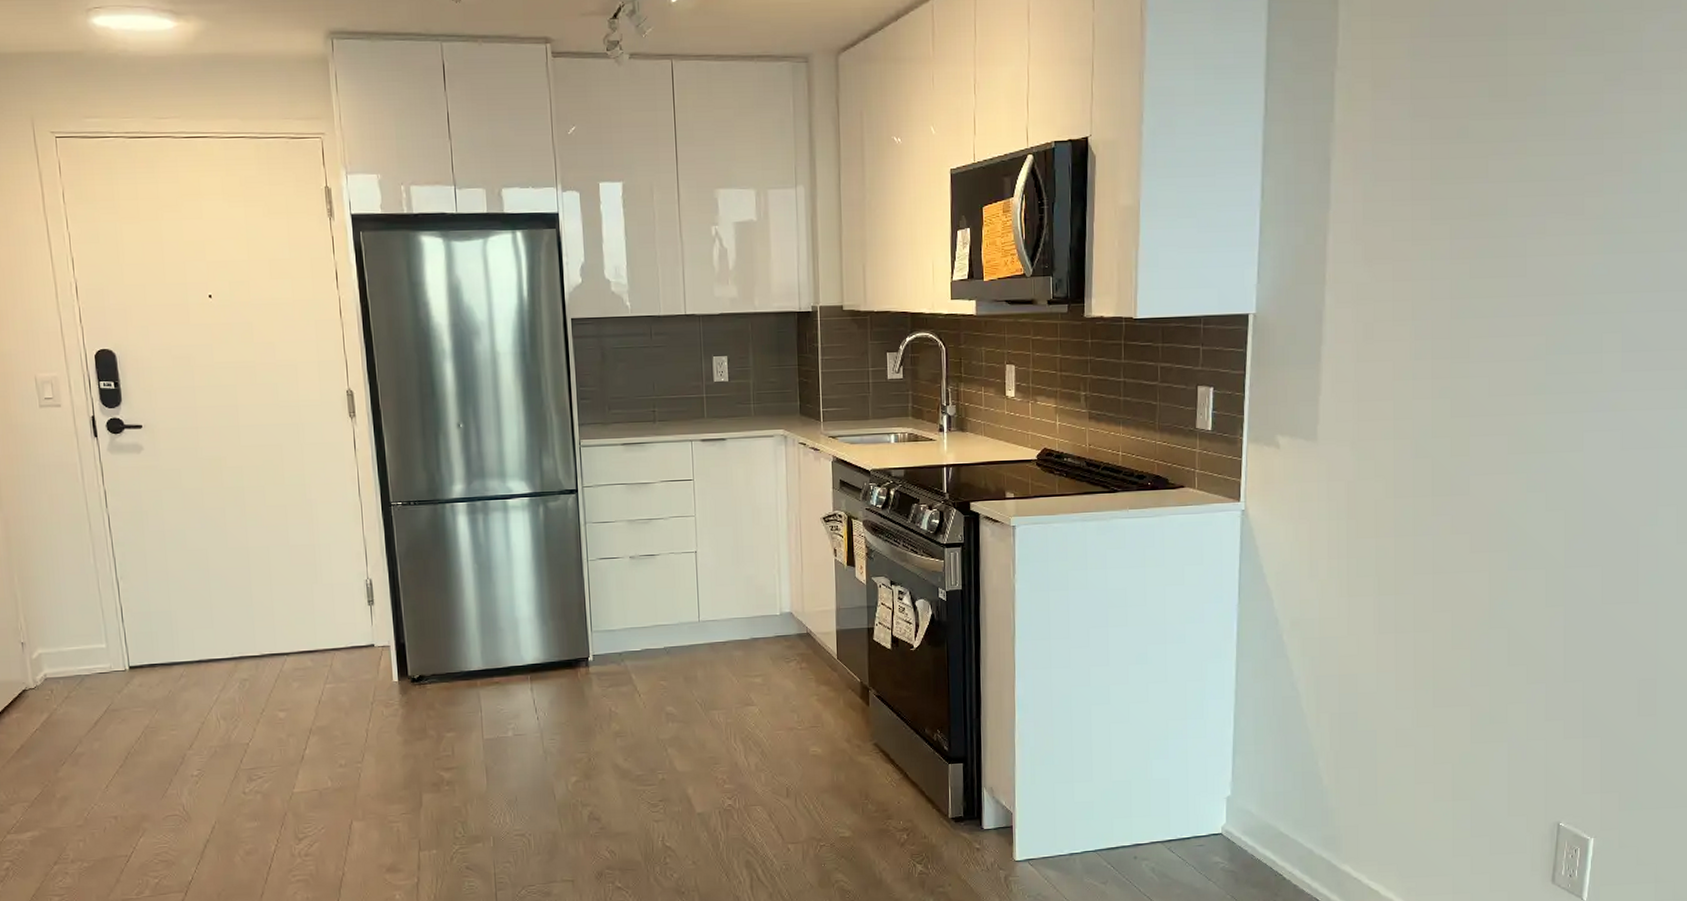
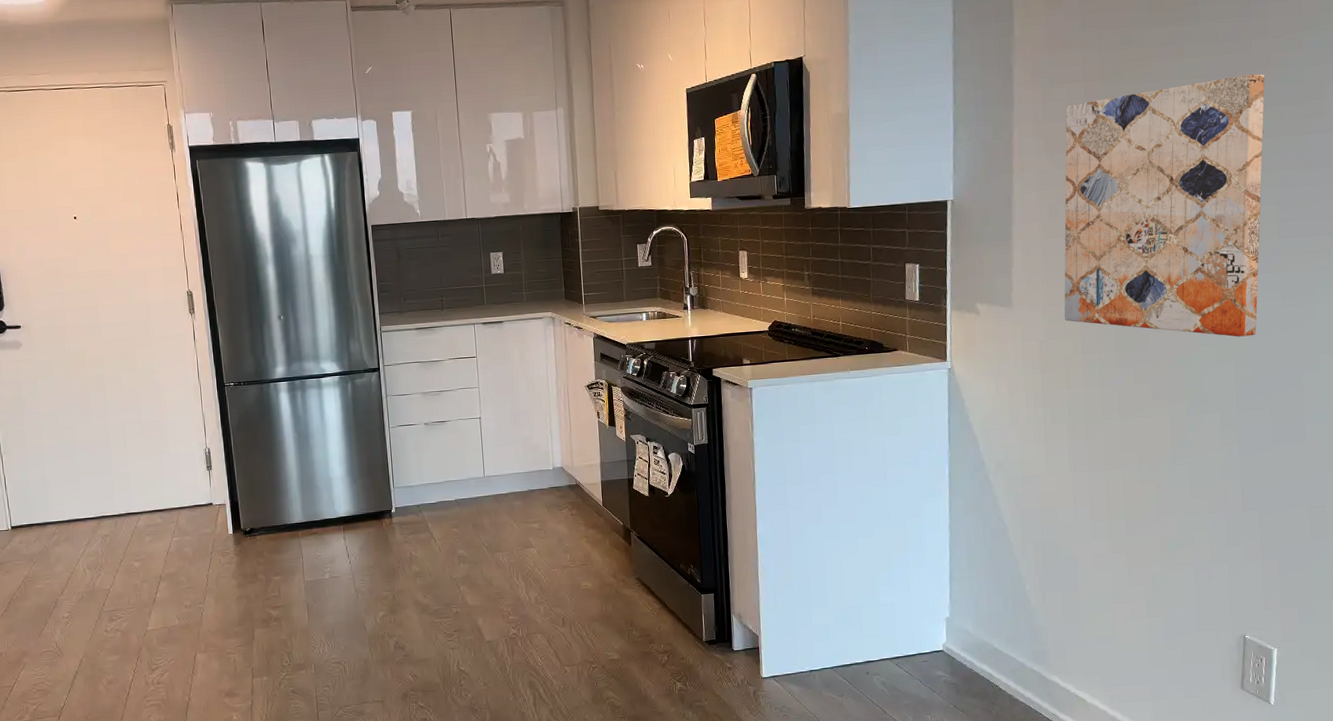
wall art: none [1376,179,1617,484] -> present [1064,74,1265,337]

